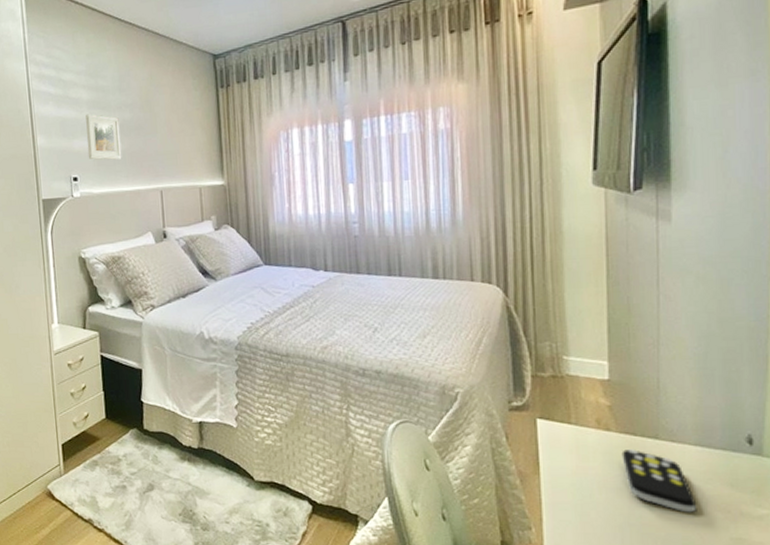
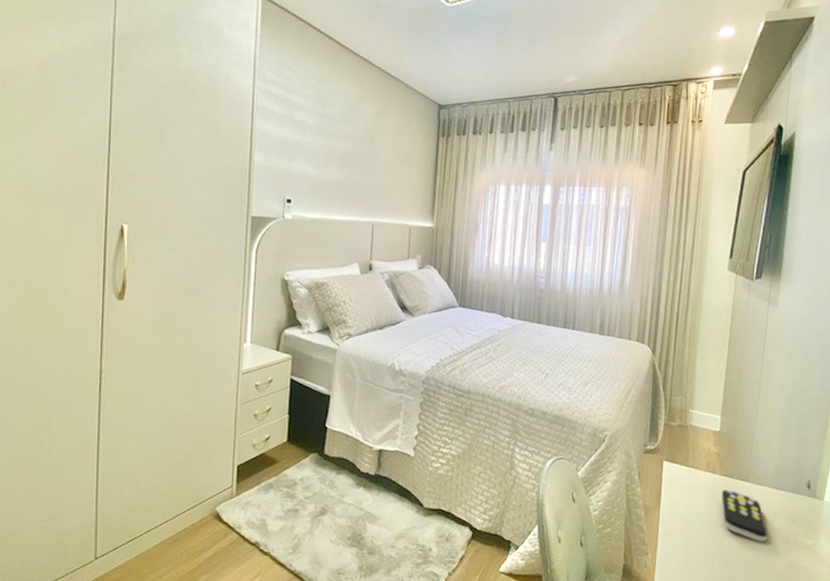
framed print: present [86,113,122,160] -> none [305,138,341,188]

